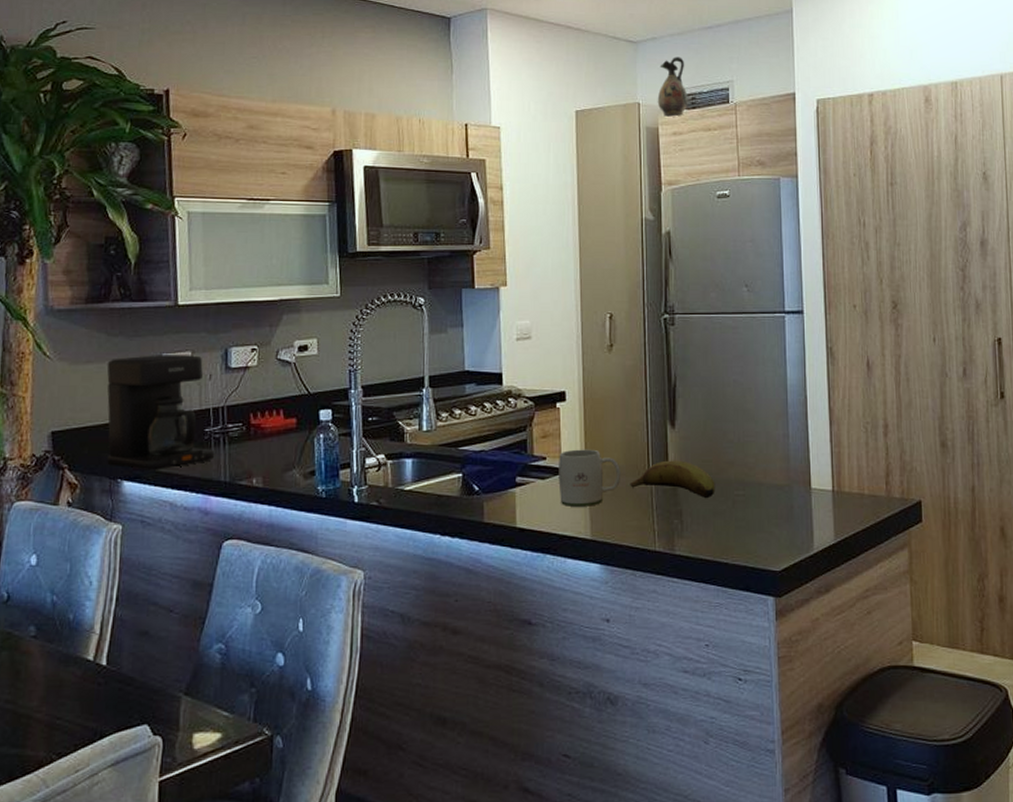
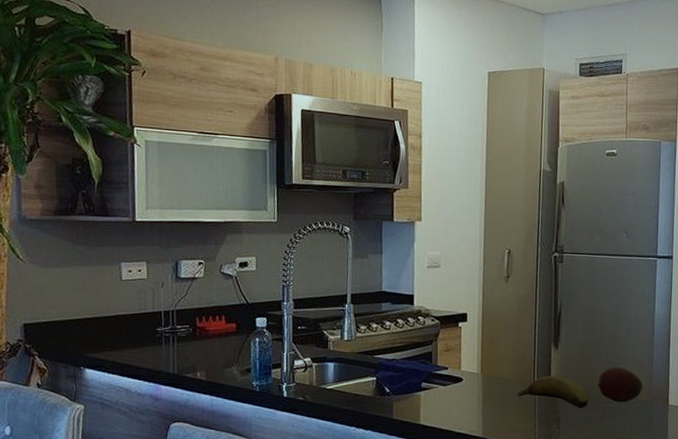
coffee maker: present [106,353,215,471] -> none [72,262,165,361]
mug: present [558,449,622,506] -> none [457,362,511,410]
ceramic jug: present [657,57,688,117] -> none [559,29,587,83]
fruit: none [725,445,780,489] -> present [597,366,644,403]

